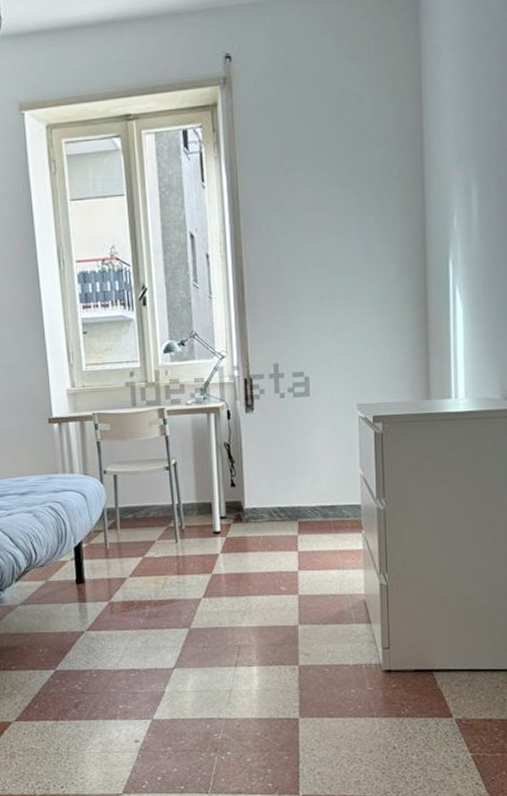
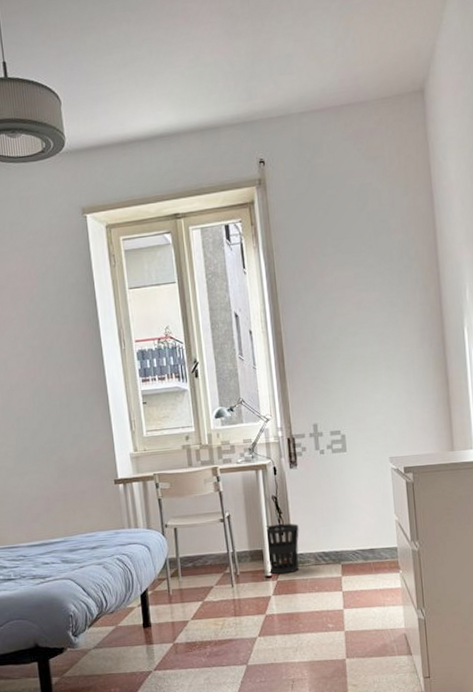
wastebasket: none [216,474,253,530] -> present [265,523,299,575]

